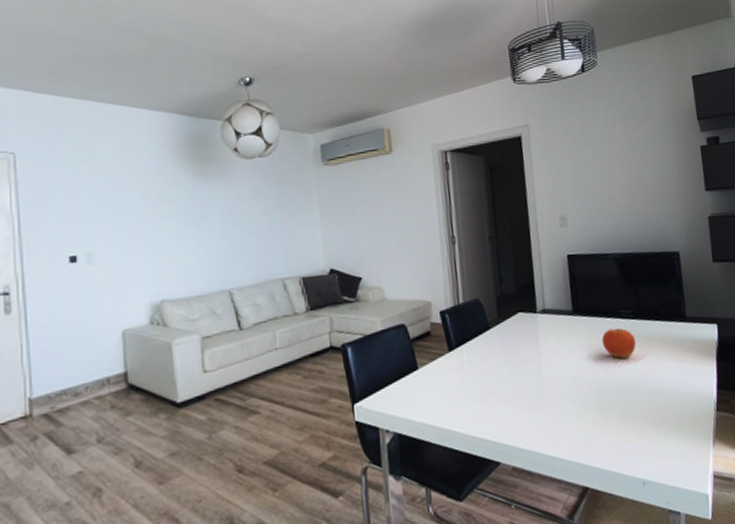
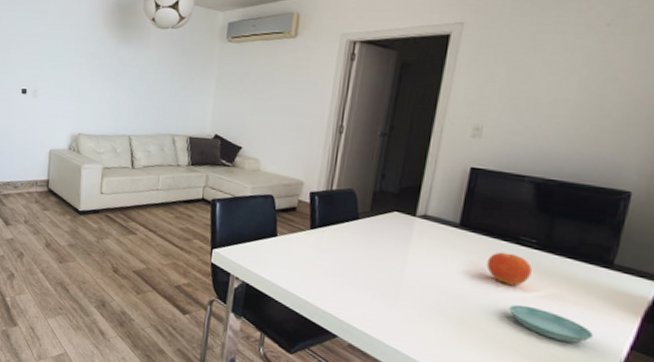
saucer: none [629,373,692,400] -> present [508,304,593,343]

